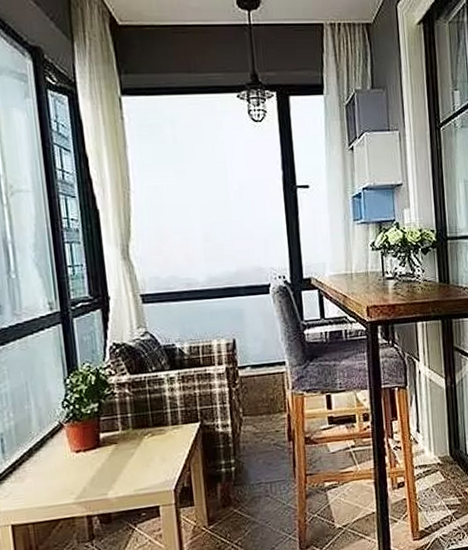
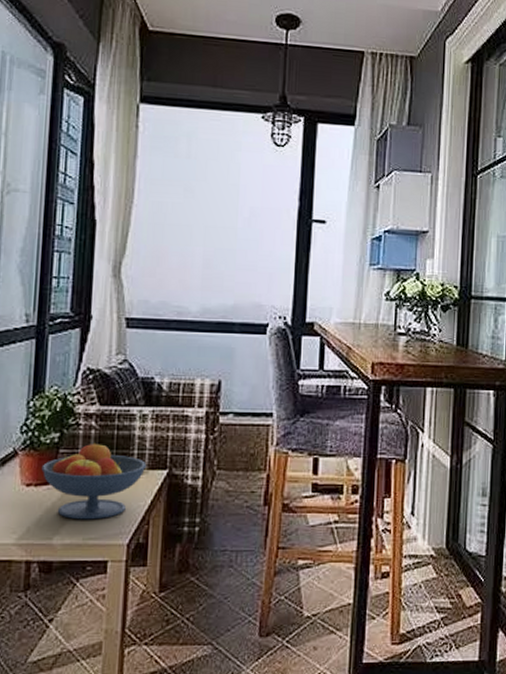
fruit bowl: none [87,407,181,475] -> present [41,443,147,520]

